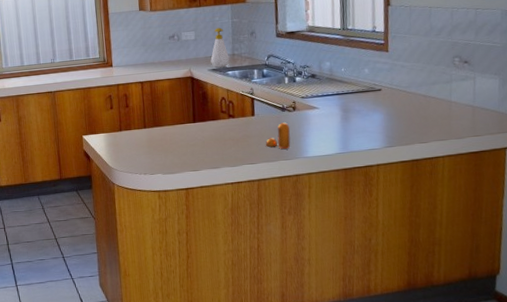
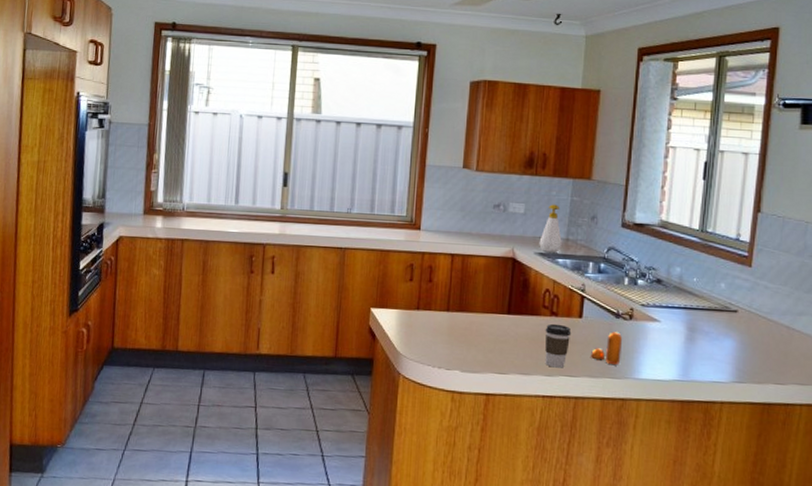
coffee cup: none [225,124,248,159] -> present [545,323,572,368]

